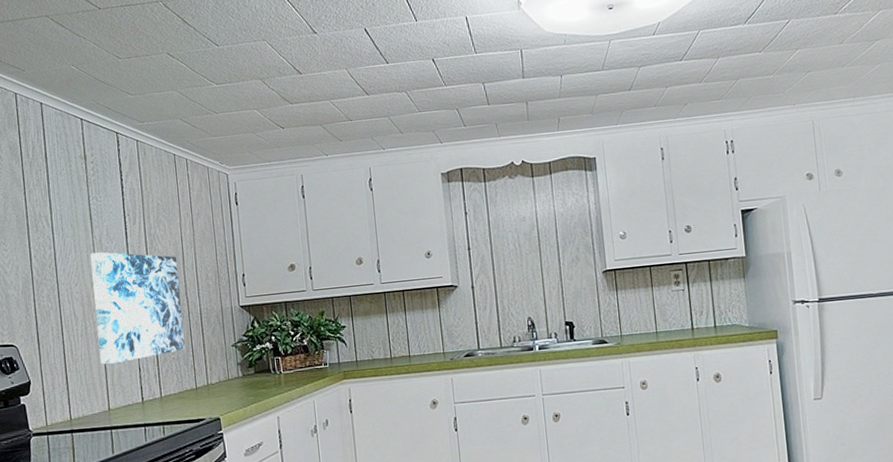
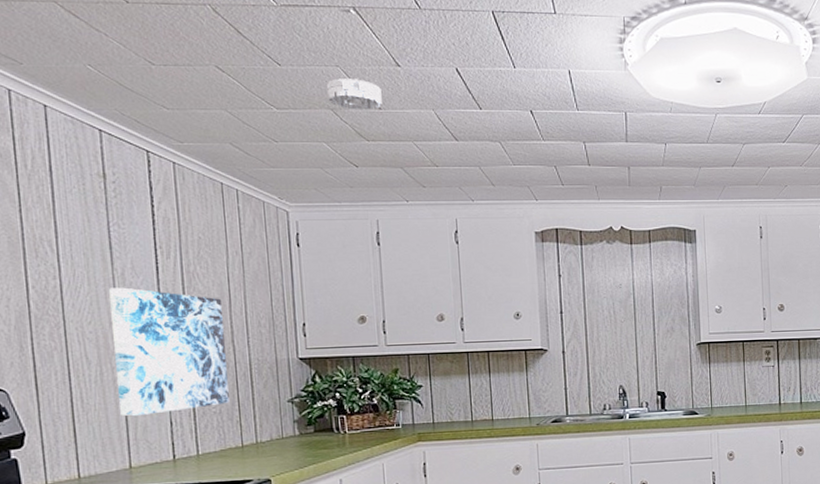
smoke detector: none [256,49,303,78] -> present [327,78,382,110]

